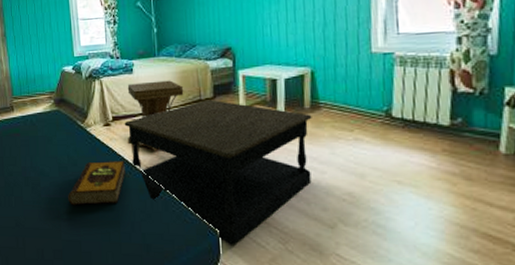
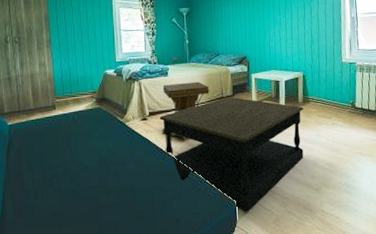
hardback book: present [68,160,126,206] -> none [106,148,160,192]

